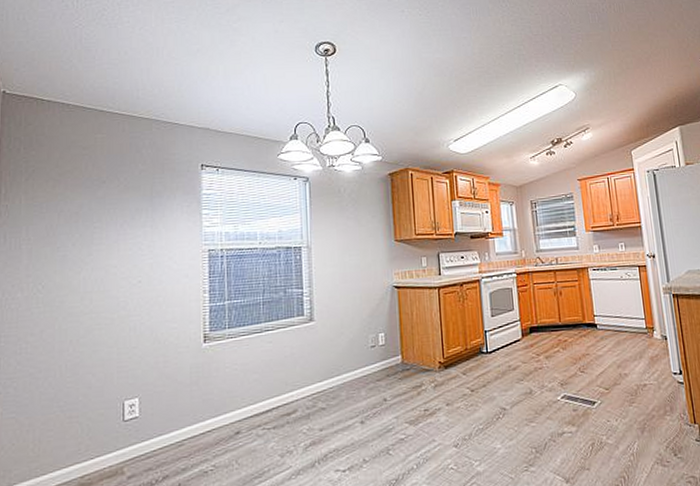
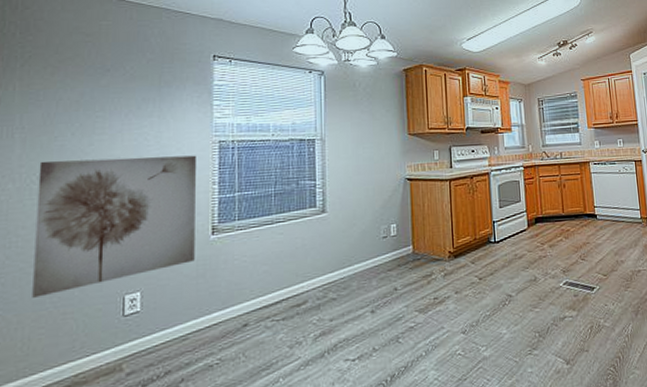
wall art: none [41,264,188,402] -> present [32,155,196,298]

